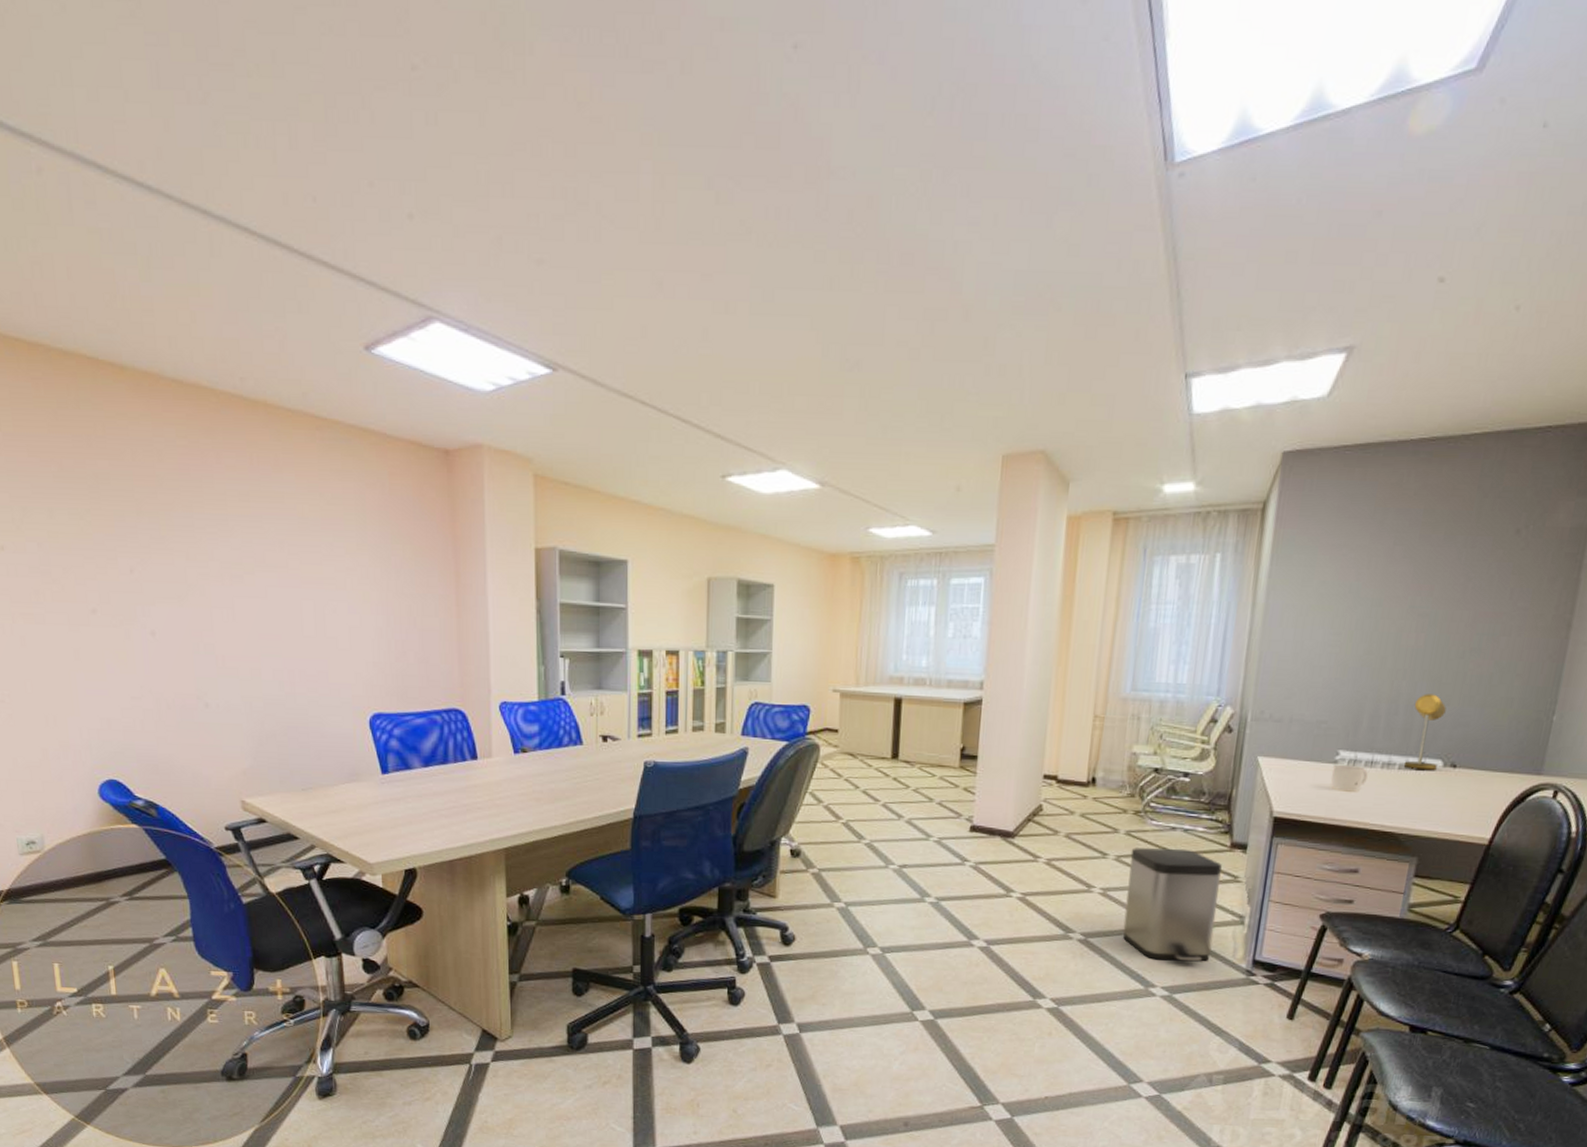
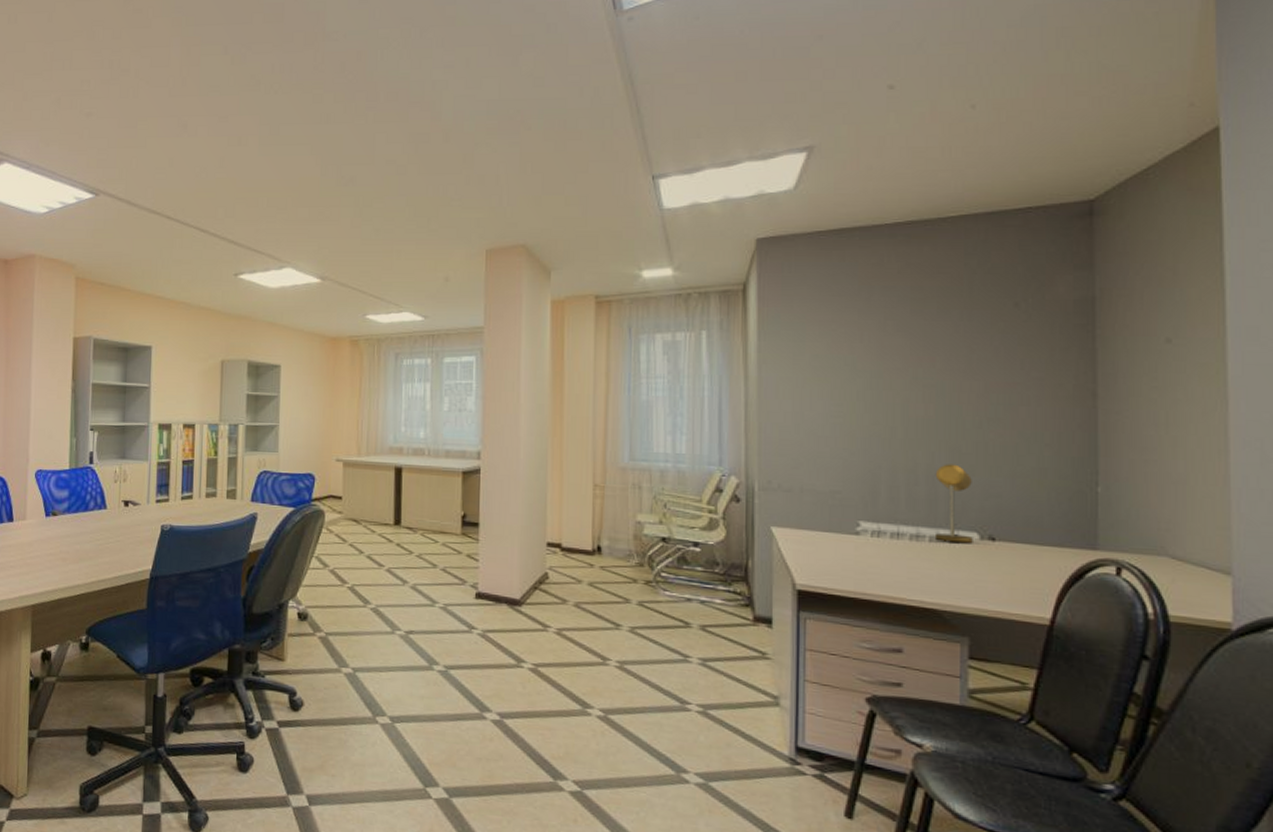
pedal bin: present [1123,848,1222,962] -> none [645,619,747,746]
mug: present [1331,764,1368,792] -> none [854,535,896,565]

